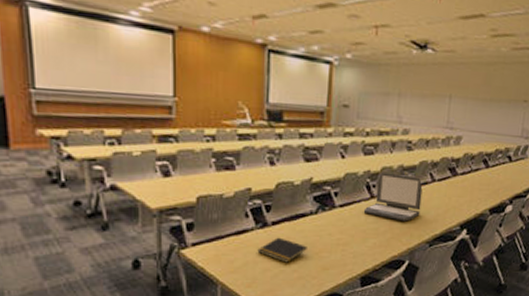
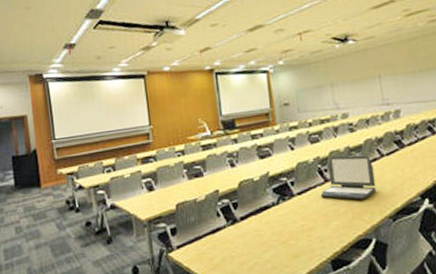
notepad: present [257,237,307,263] -> none [231,231,276,255]

